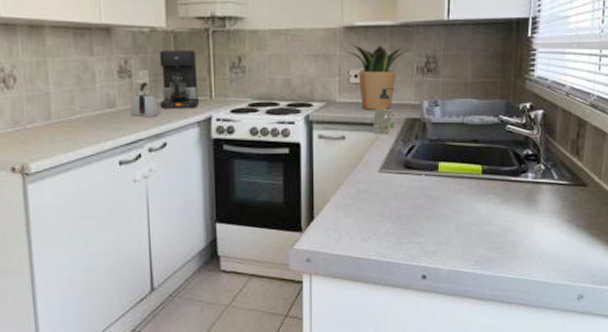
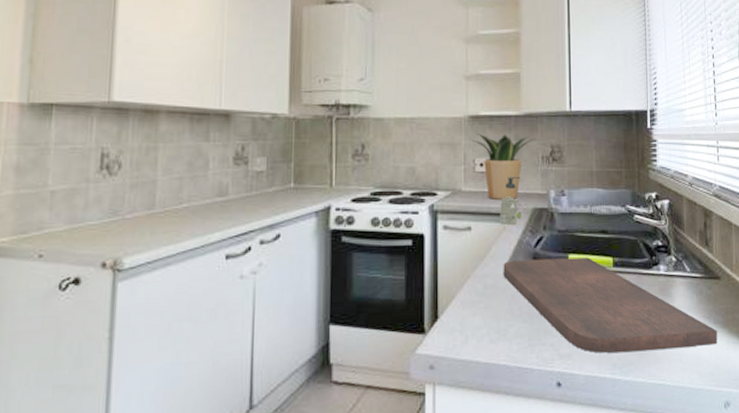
kettle: present [130,82,161,118] -> none [242,169,277,207]
coffee maker: present [160,49,200,109] -> none [277,136,319,198]
cutting board: none [375,165,579,252] -> present [503,257,718,353]

